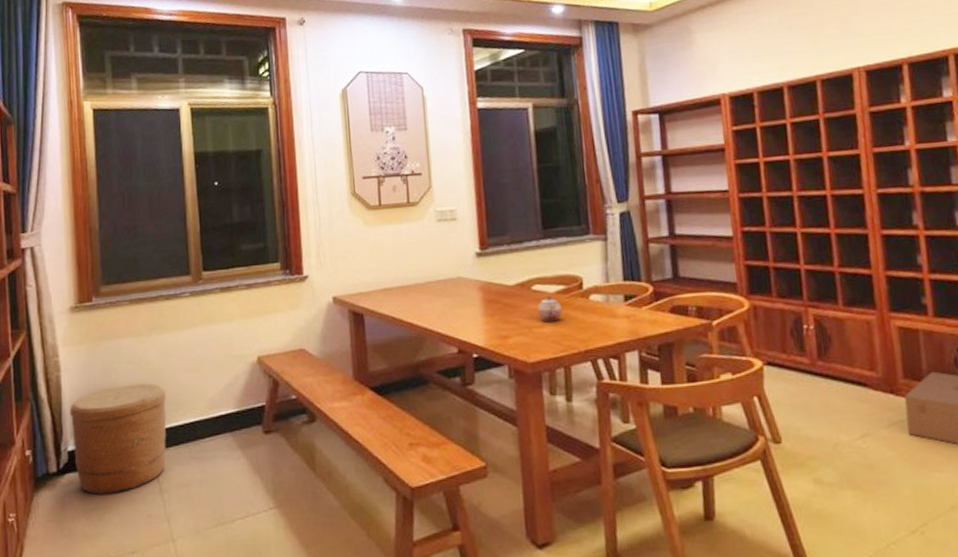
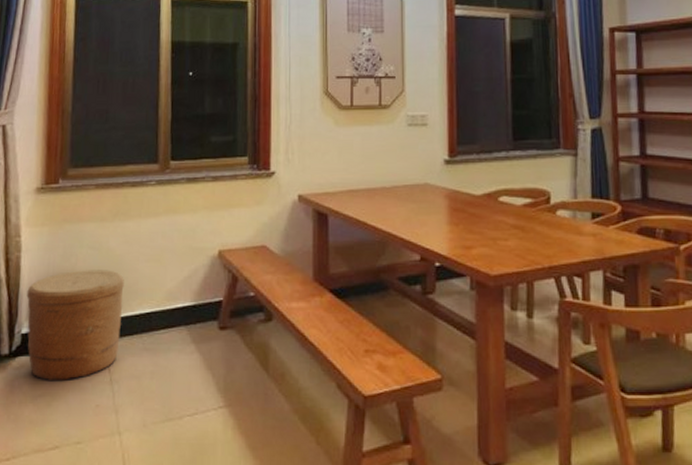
teapot: present [537,295,563,322] -> none [503,208,529,235]

